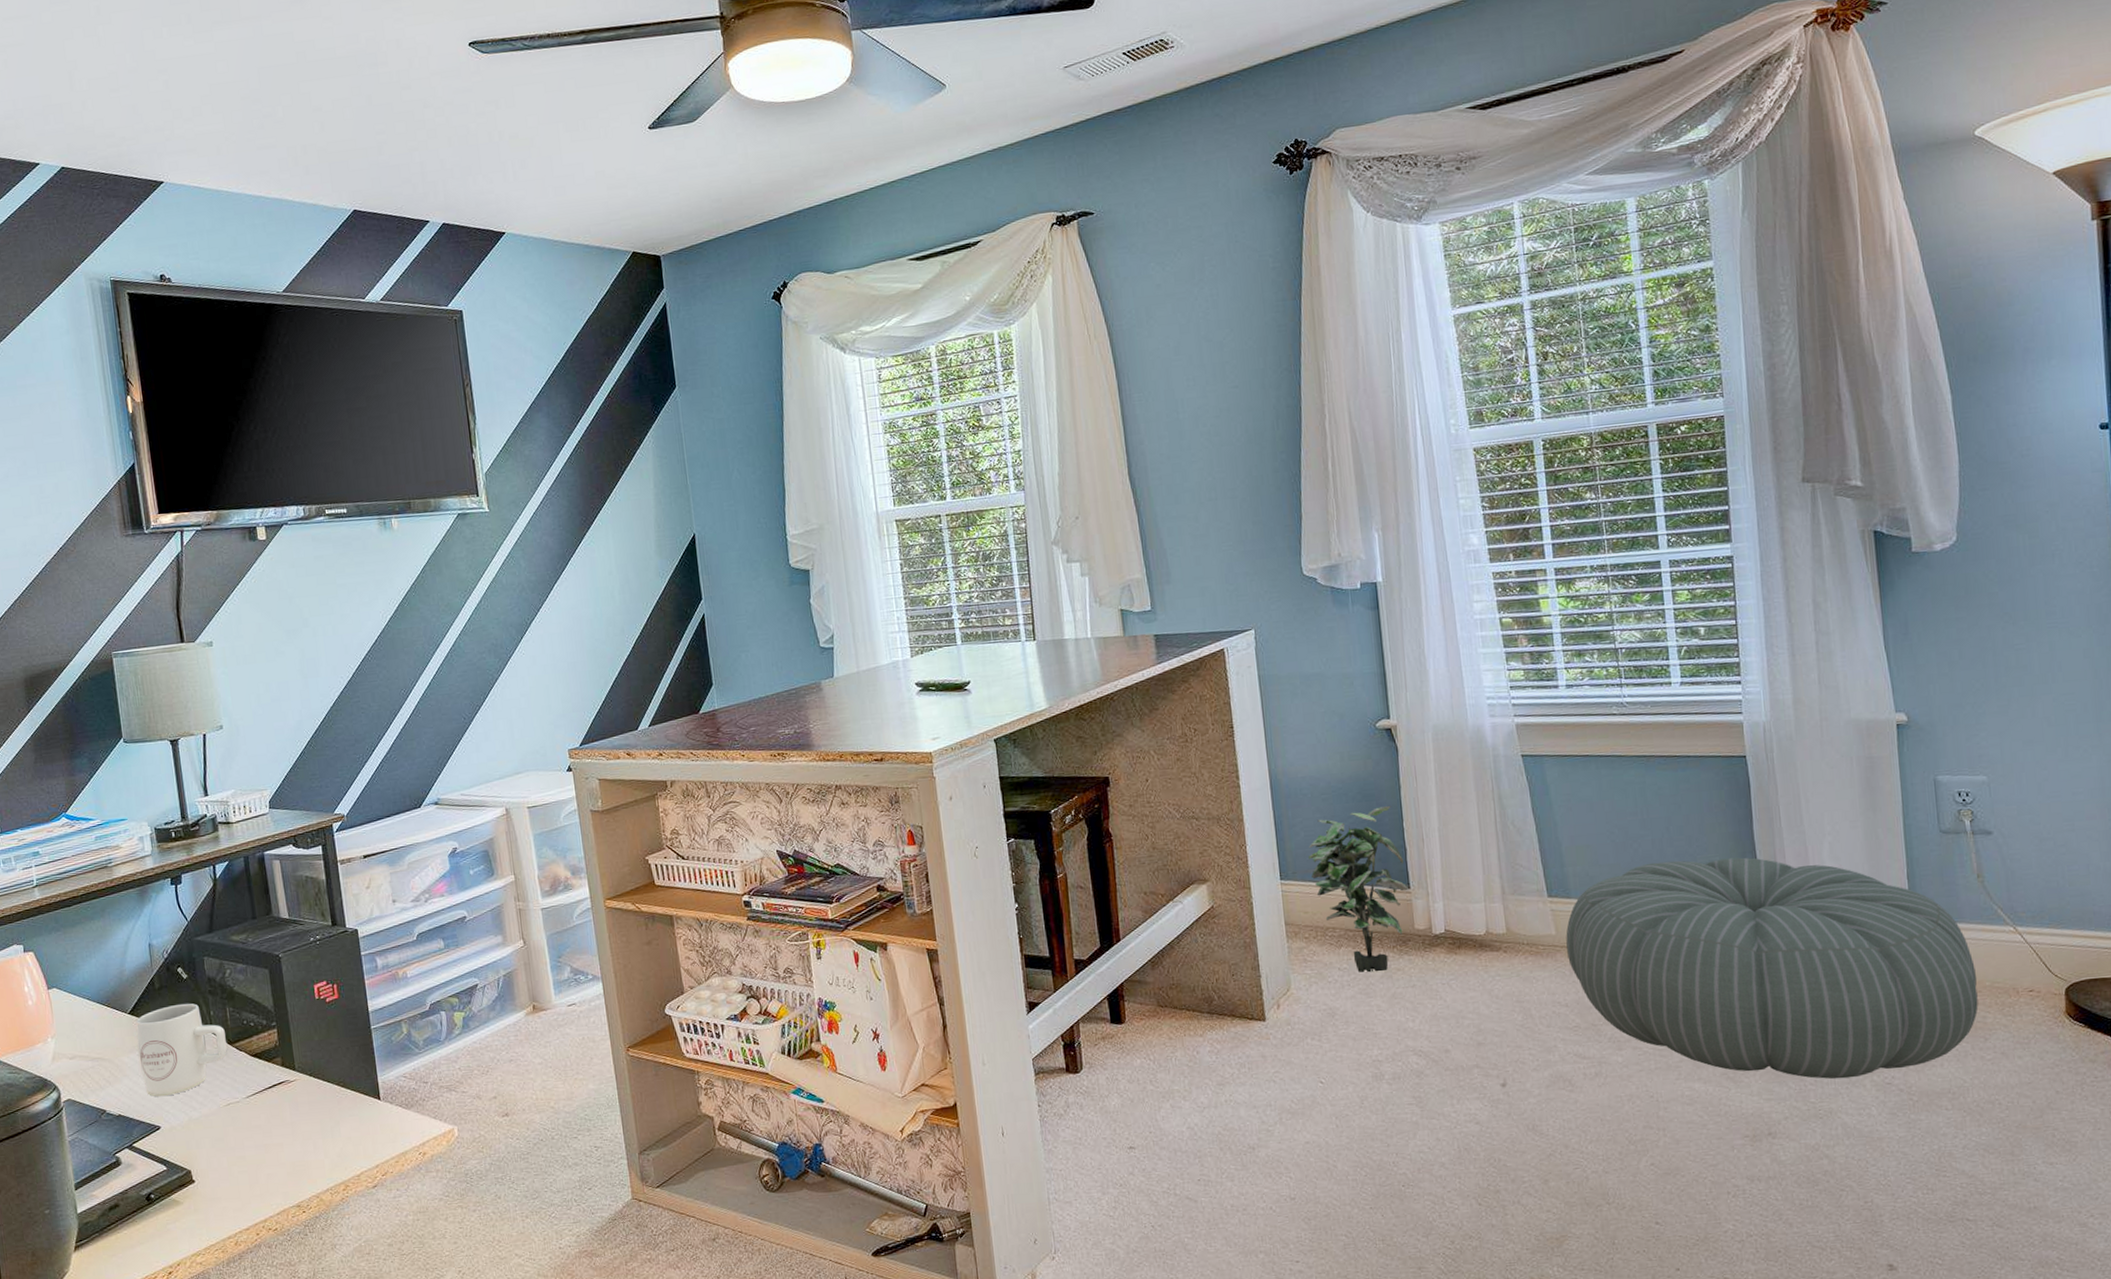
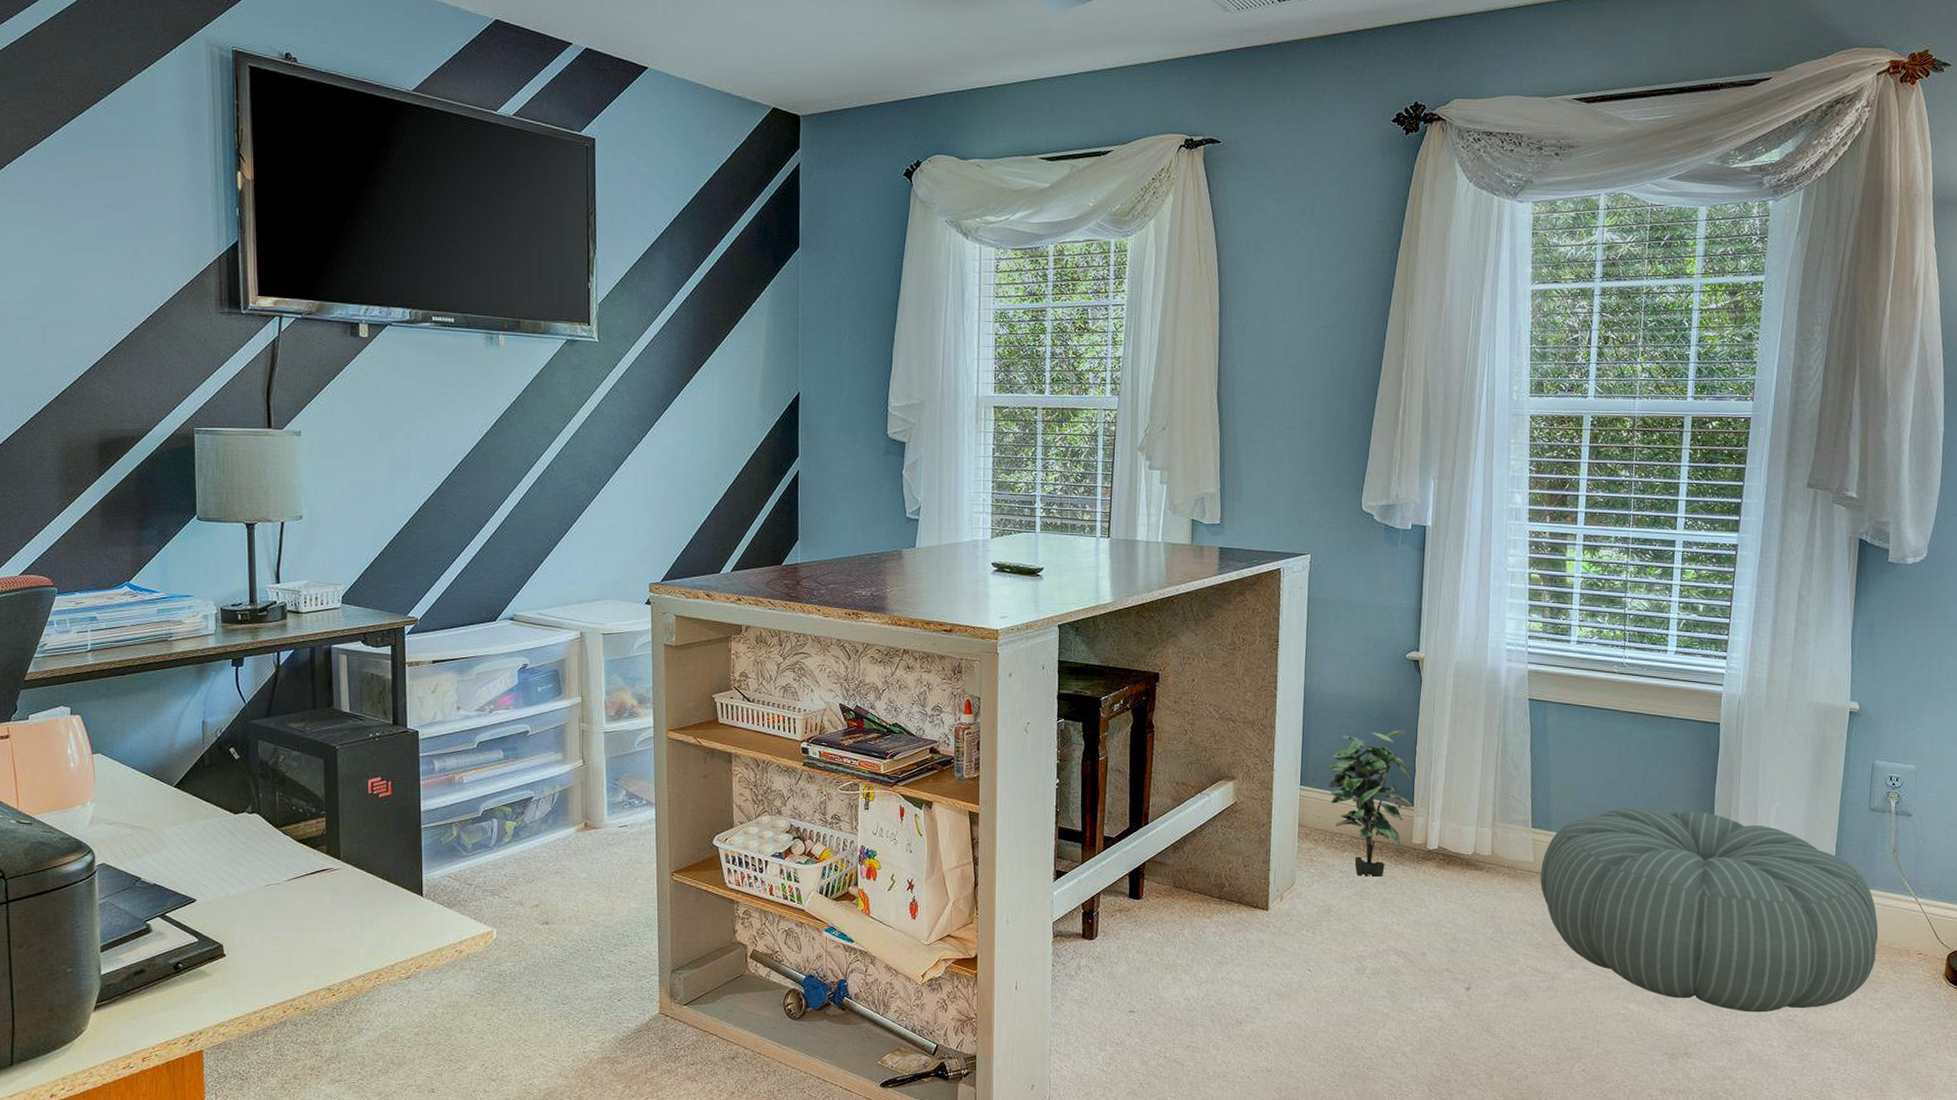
mug: present [135,1003,228,1097] -> none [179,783,274,871]

